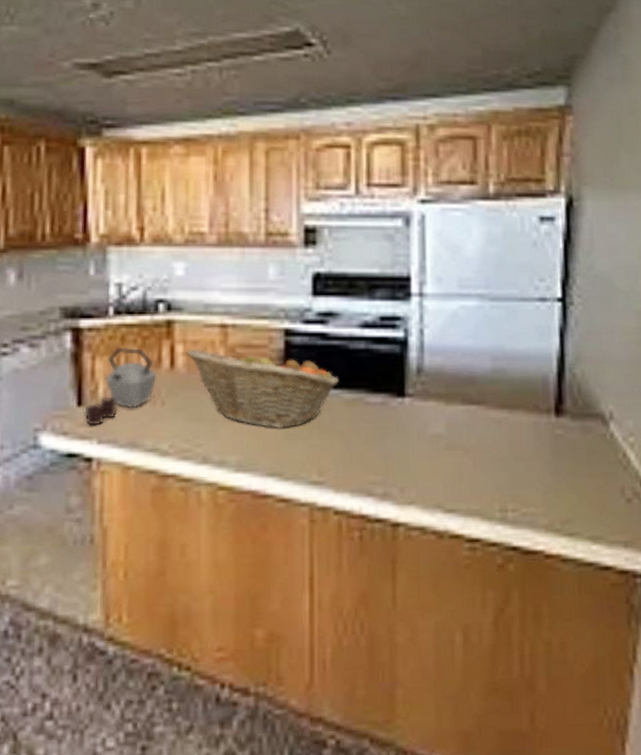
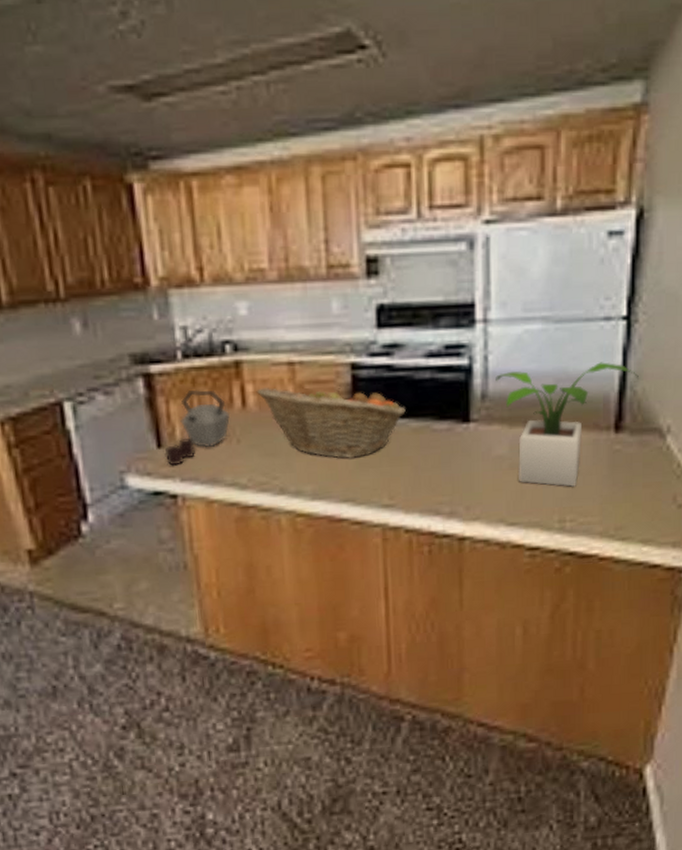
potted plant: none [431,342,577,472] -> present [496,362,639,487]

